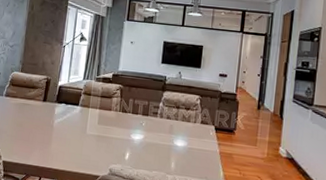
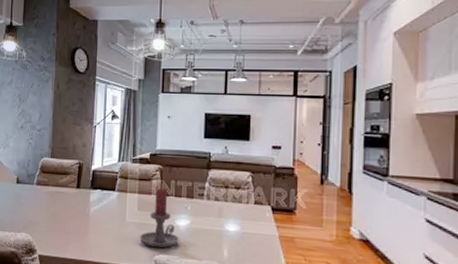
candle holder: none [97,105,133,159] -> present [139,188,179,248]

